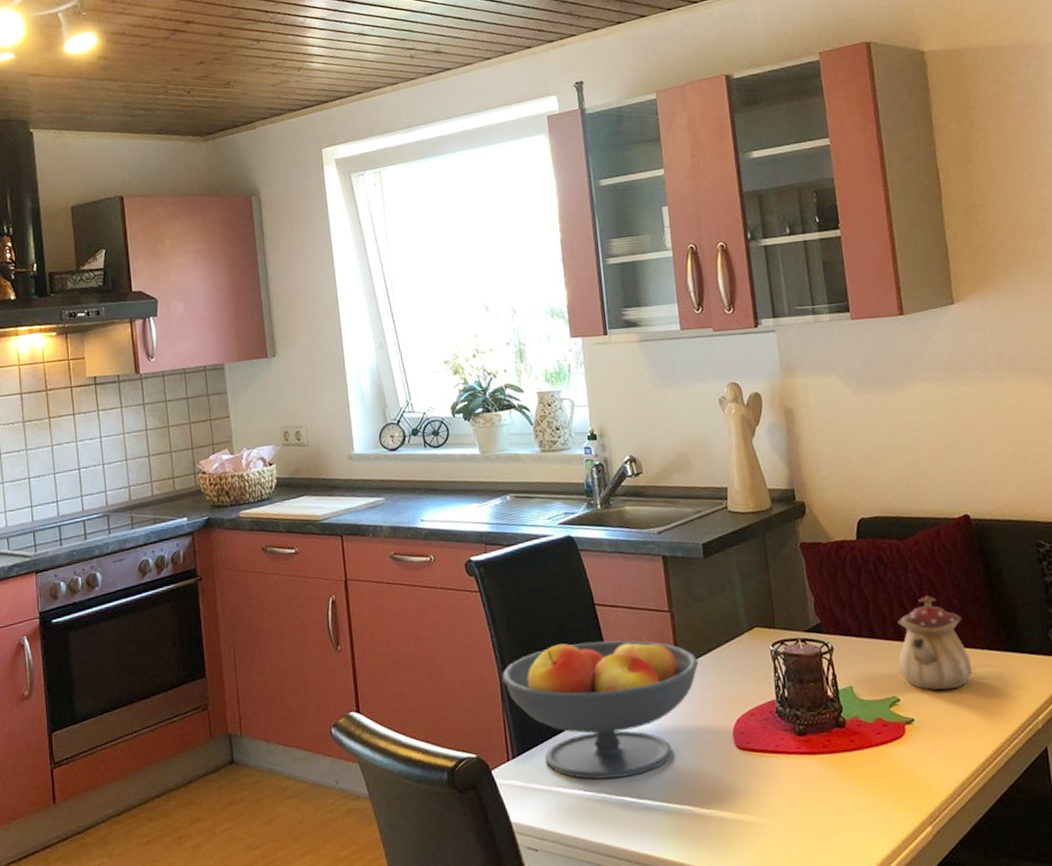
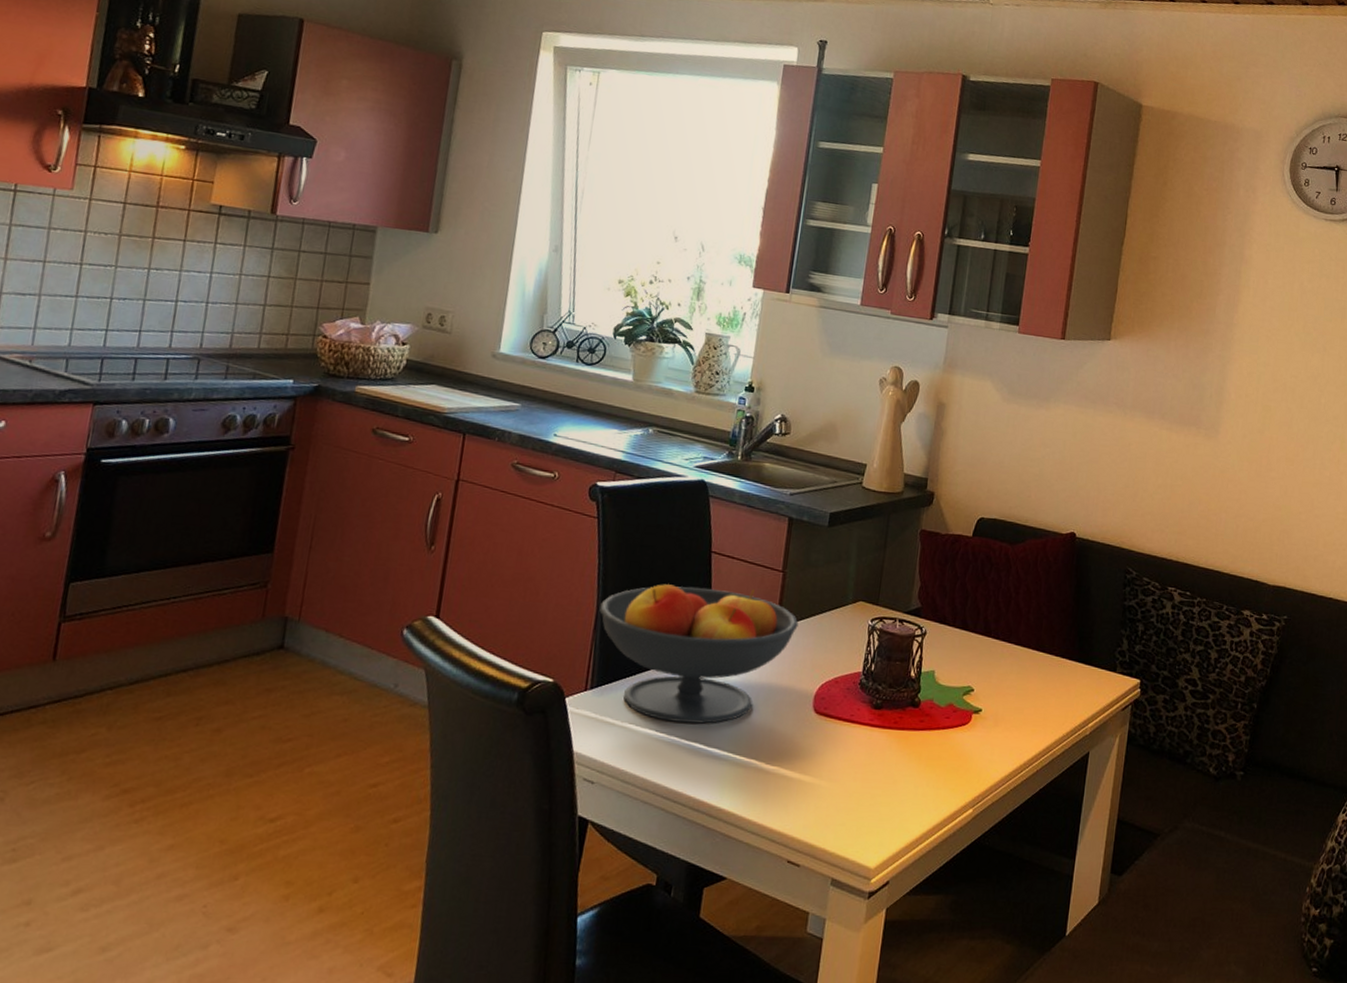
teapot: present [898,595,973,690] -> none [979,598,1047,688]

